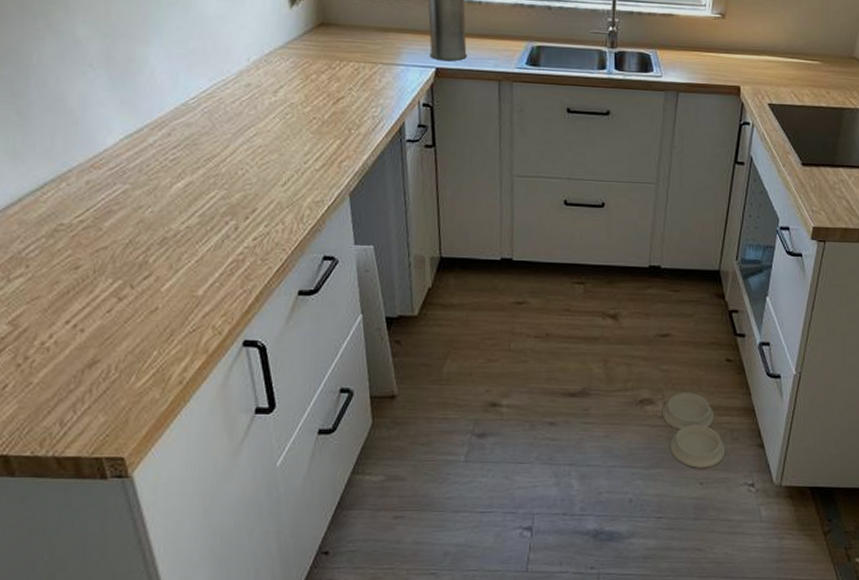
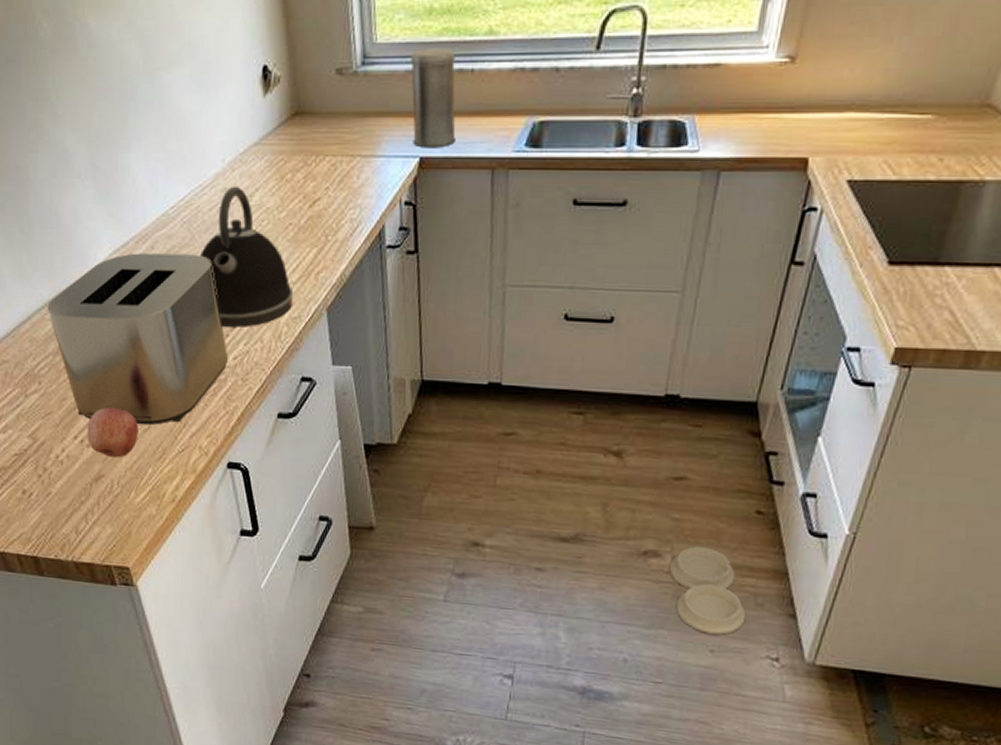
toaster: none [42,139,248,307] -> present [47,253,229,425]
fruit: none [81,289,144,342] -> present [87,407,138,458]
kettle: none [221,82,317,210] -> present [200,185,294,327]

